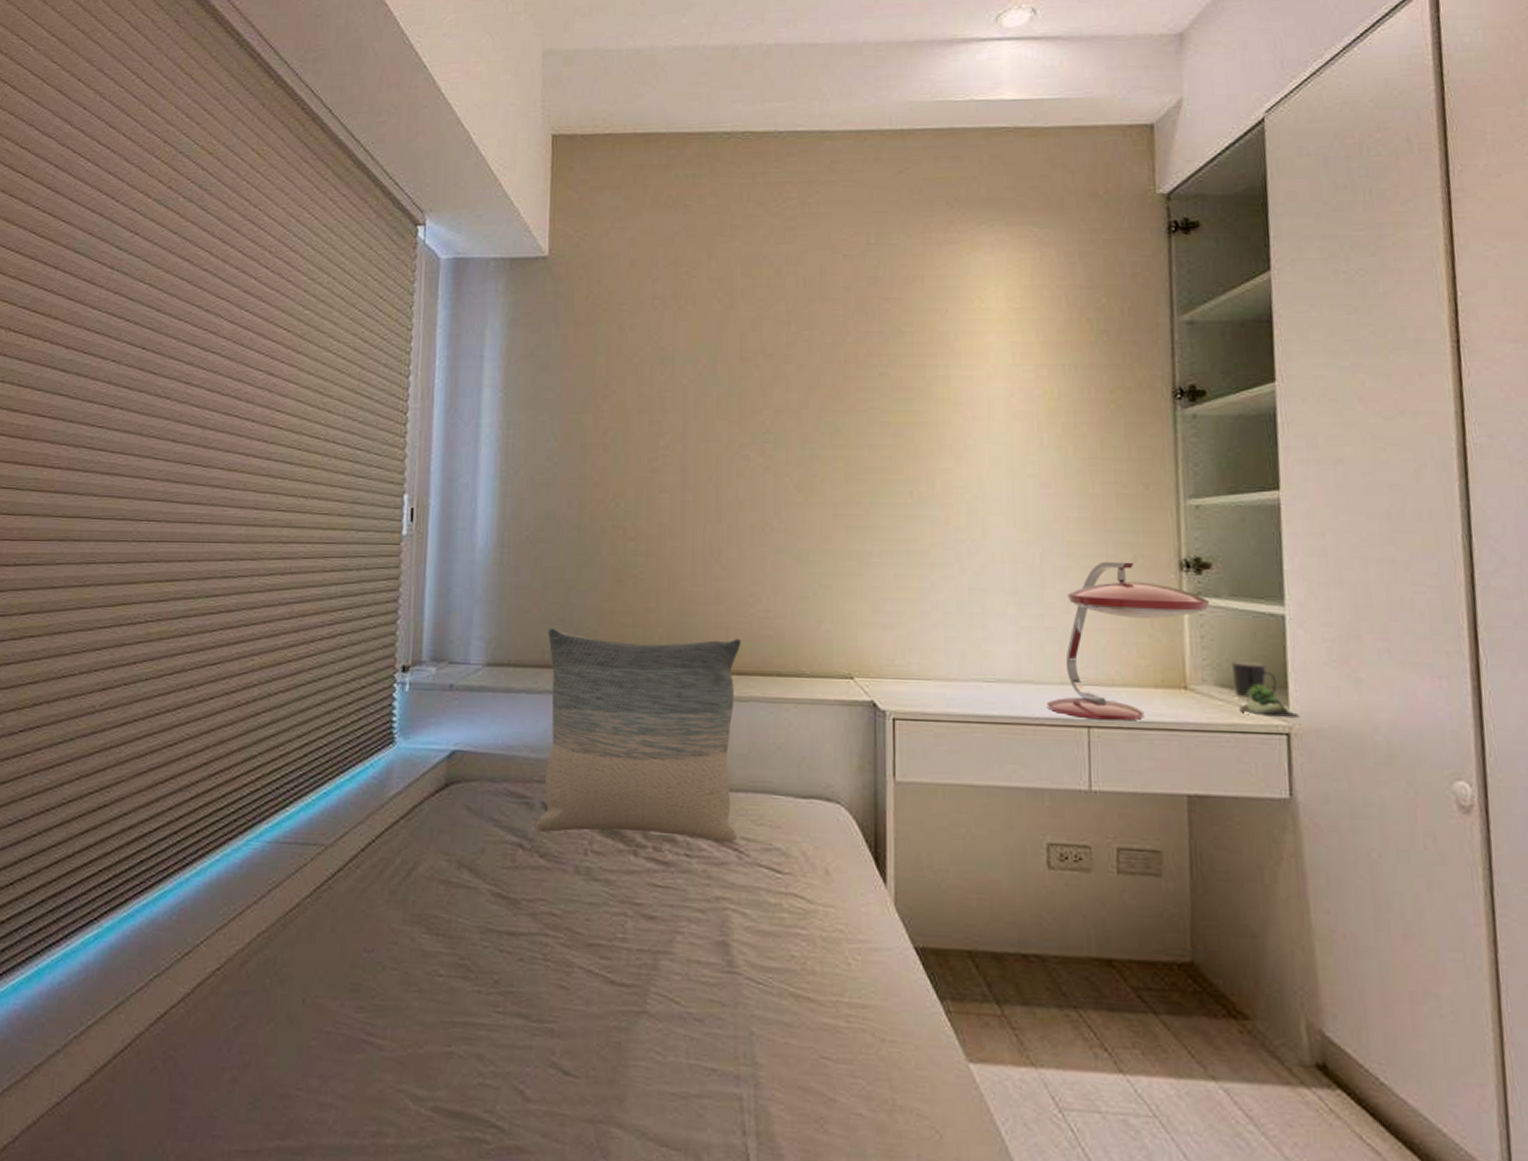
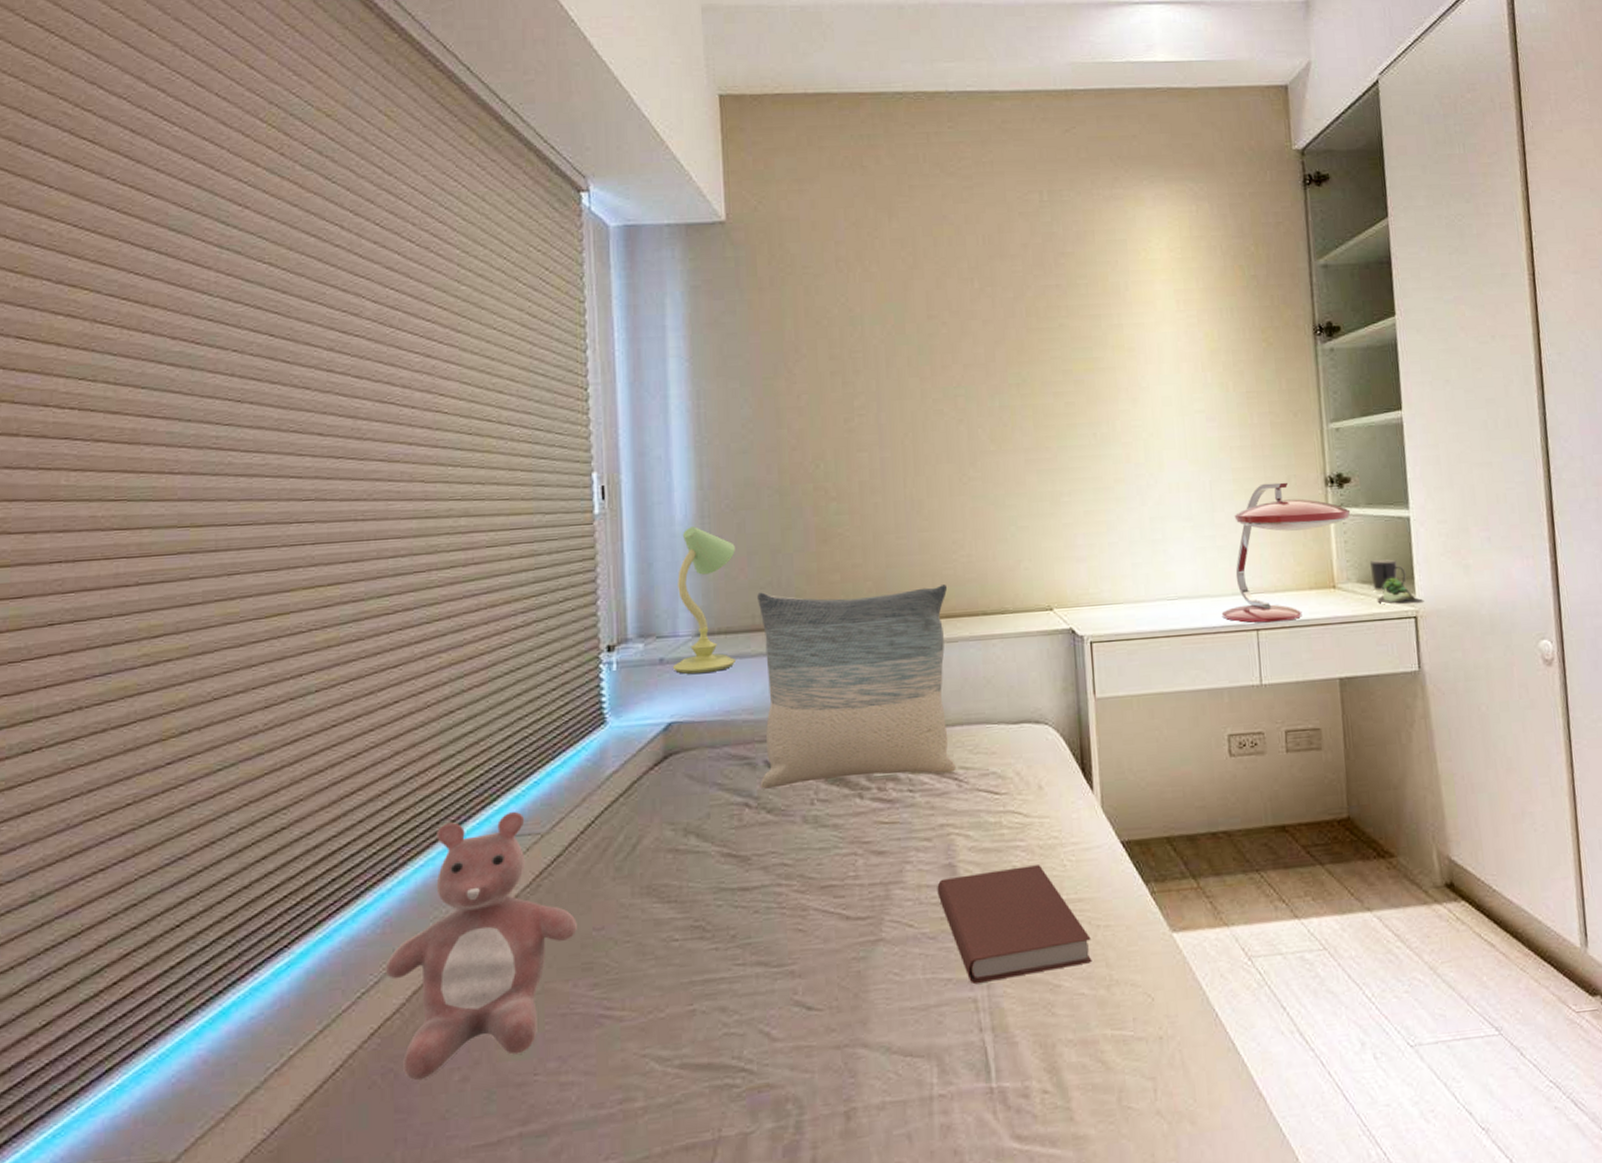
stuffed animal: none [175,819,351,1074] -> present [385,811,578,1081]
table lamp: none [461,555,531,705] -> present [672,527,737,674]
book: none [708,956,874,1081] -> present [937,865,1092,985]

